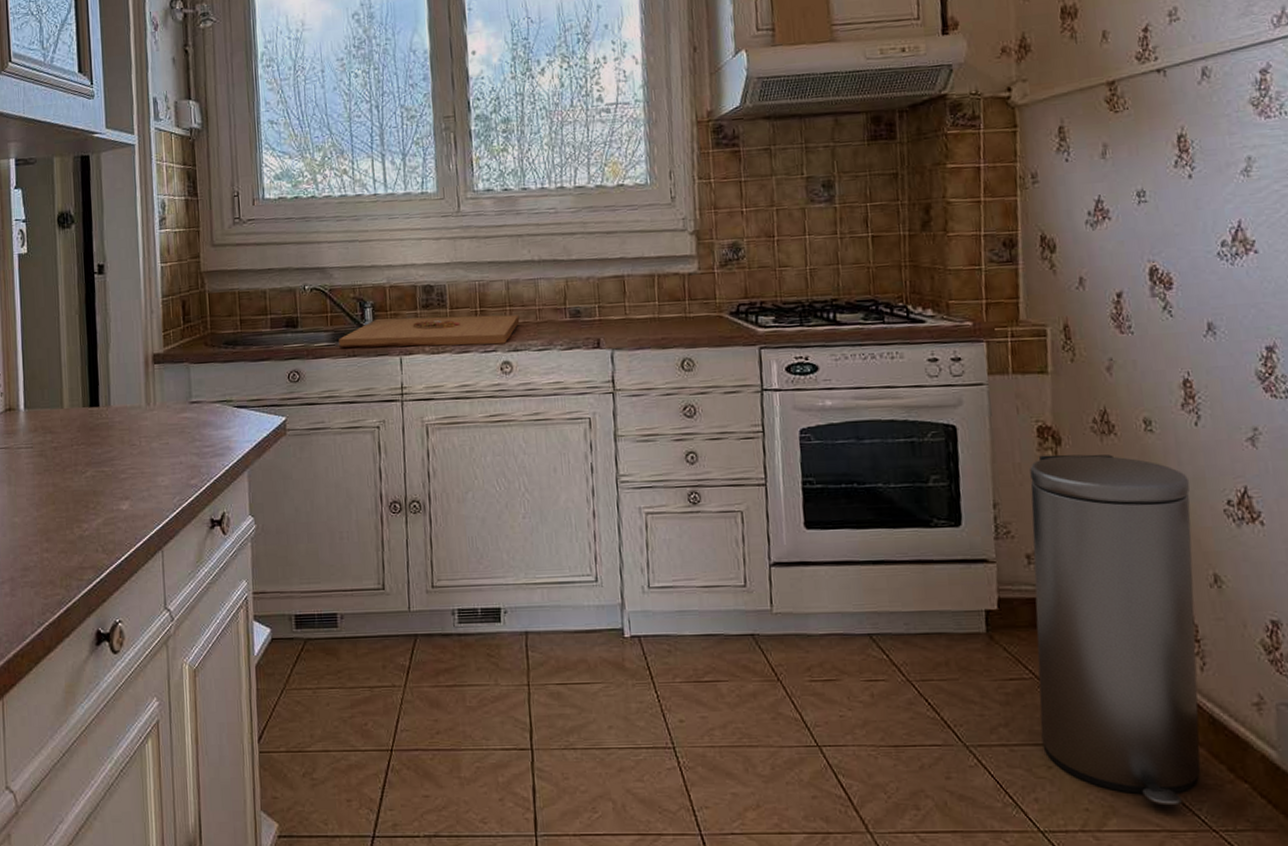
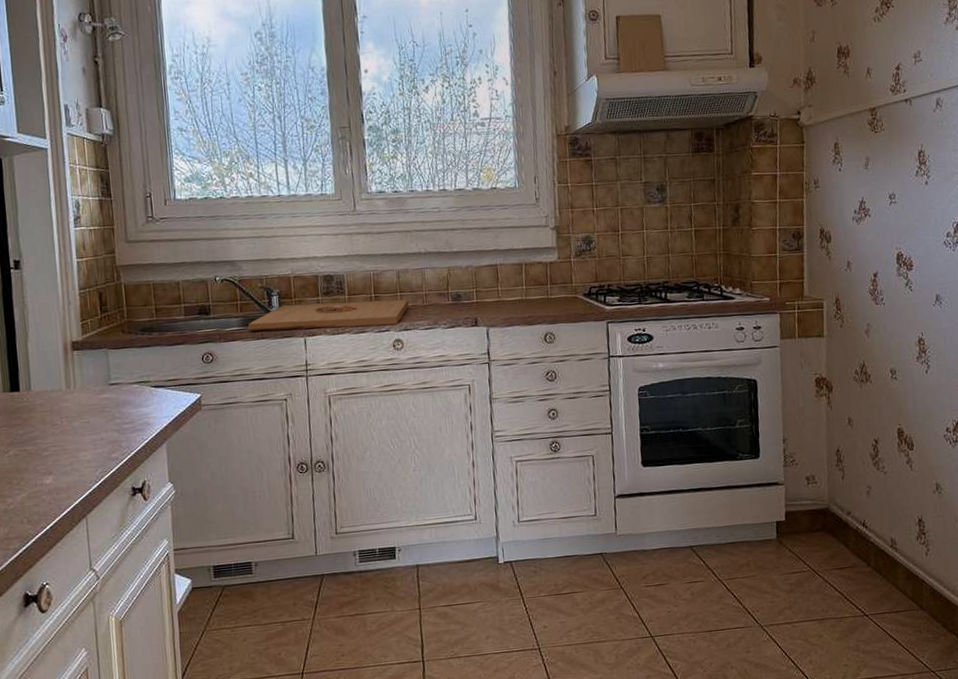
pedal bin: present [1030,454,1201,806] -> none [810,397,924,657]

